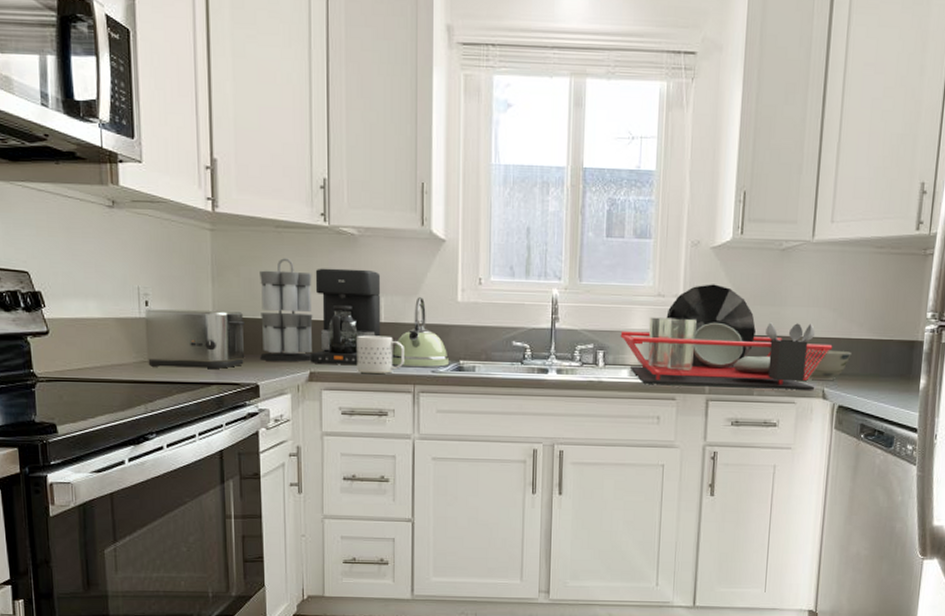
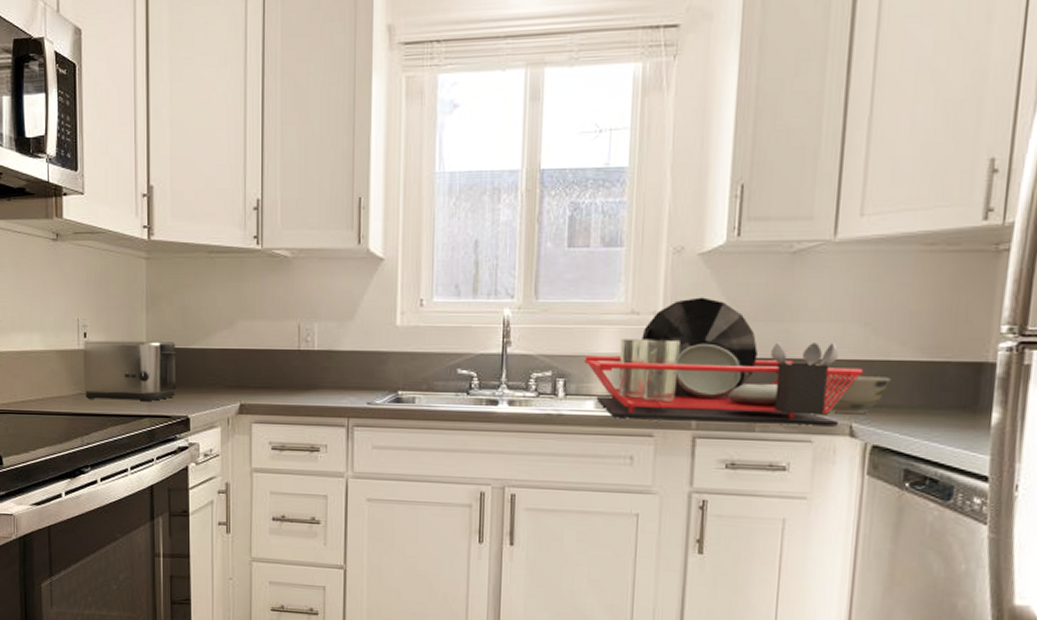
spice rack: present [260,258,313,362] -> none [191,285,244,393]
coffee maker: present [311,268,381,365] -> none [241,293,314,396]
mug: present [357,335,404,373] -> none [288,364,338,406]
kettle: present [392,296,450,368] -> none [325,321,387,400]

